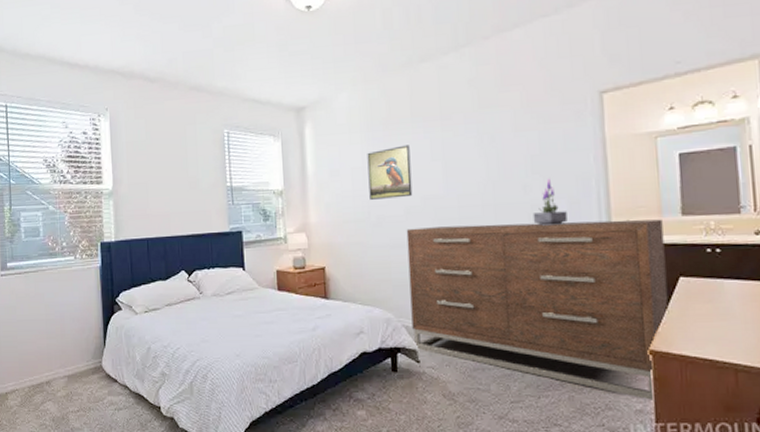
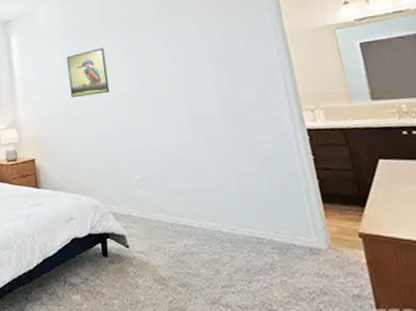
dresser: present [406,219,669,402] -> none [106,104,374,286]
potted plant: present [533,178,567,226] -> none [224,71,258,115]

